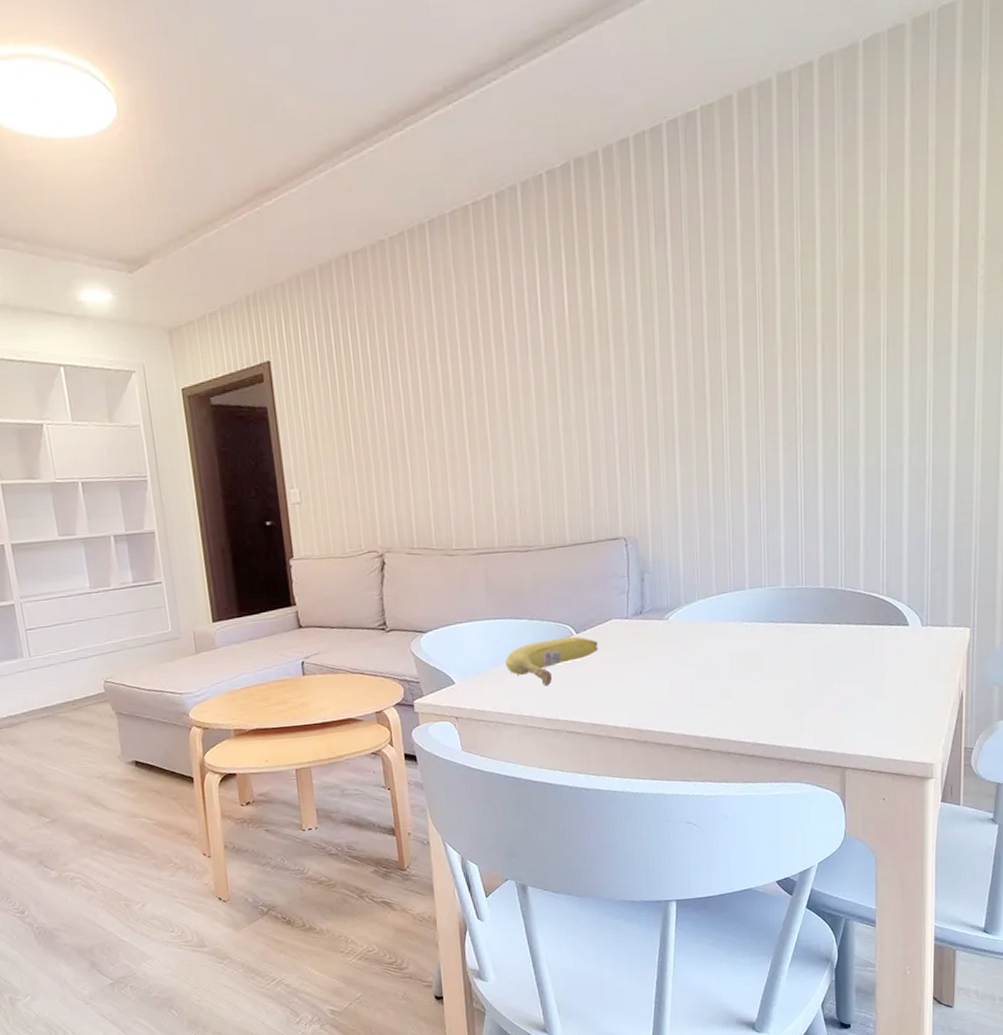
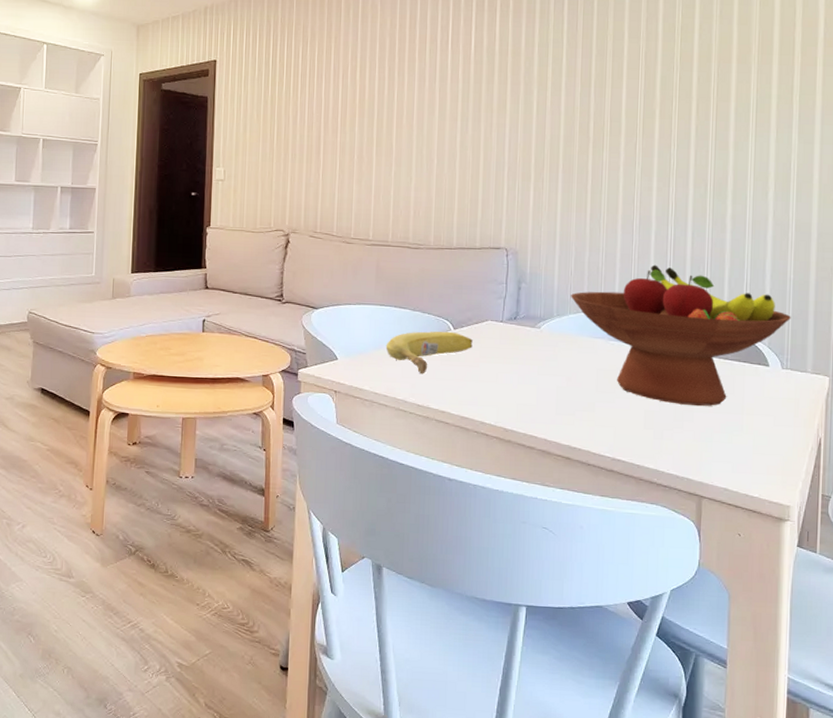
fruit bowl: none [697,533,930,679] -> present [570,264,791,407]

